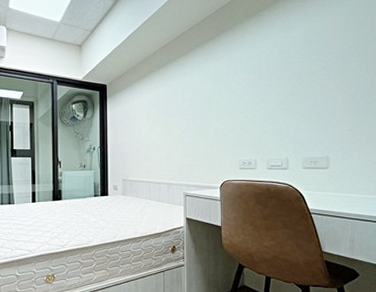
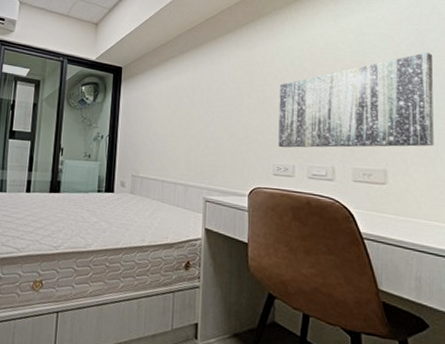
wall art: none [242,55,366,146] -> present [278,53,434,148]

